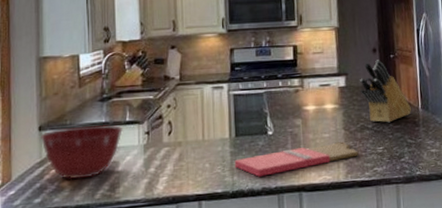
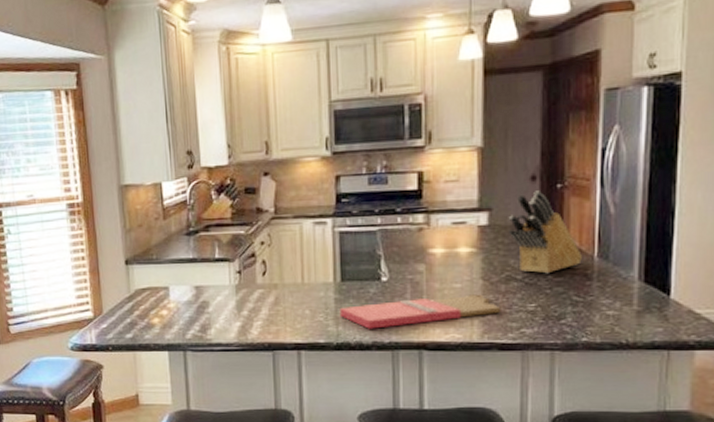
mixing bowl: present [41,125,123,180] -> none [128,261,212,318]

